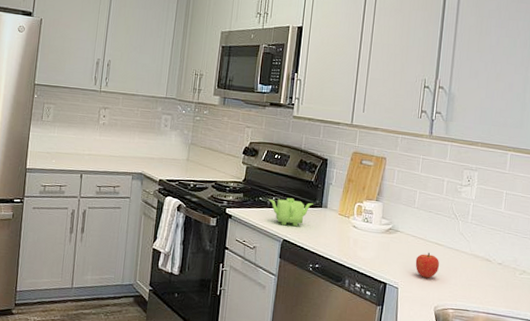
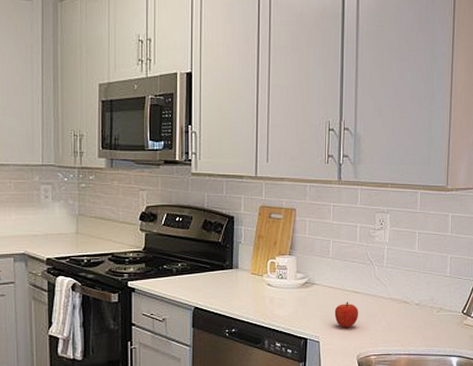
teapot: present [268,197,313,227] -> none [174,262,223,293]

